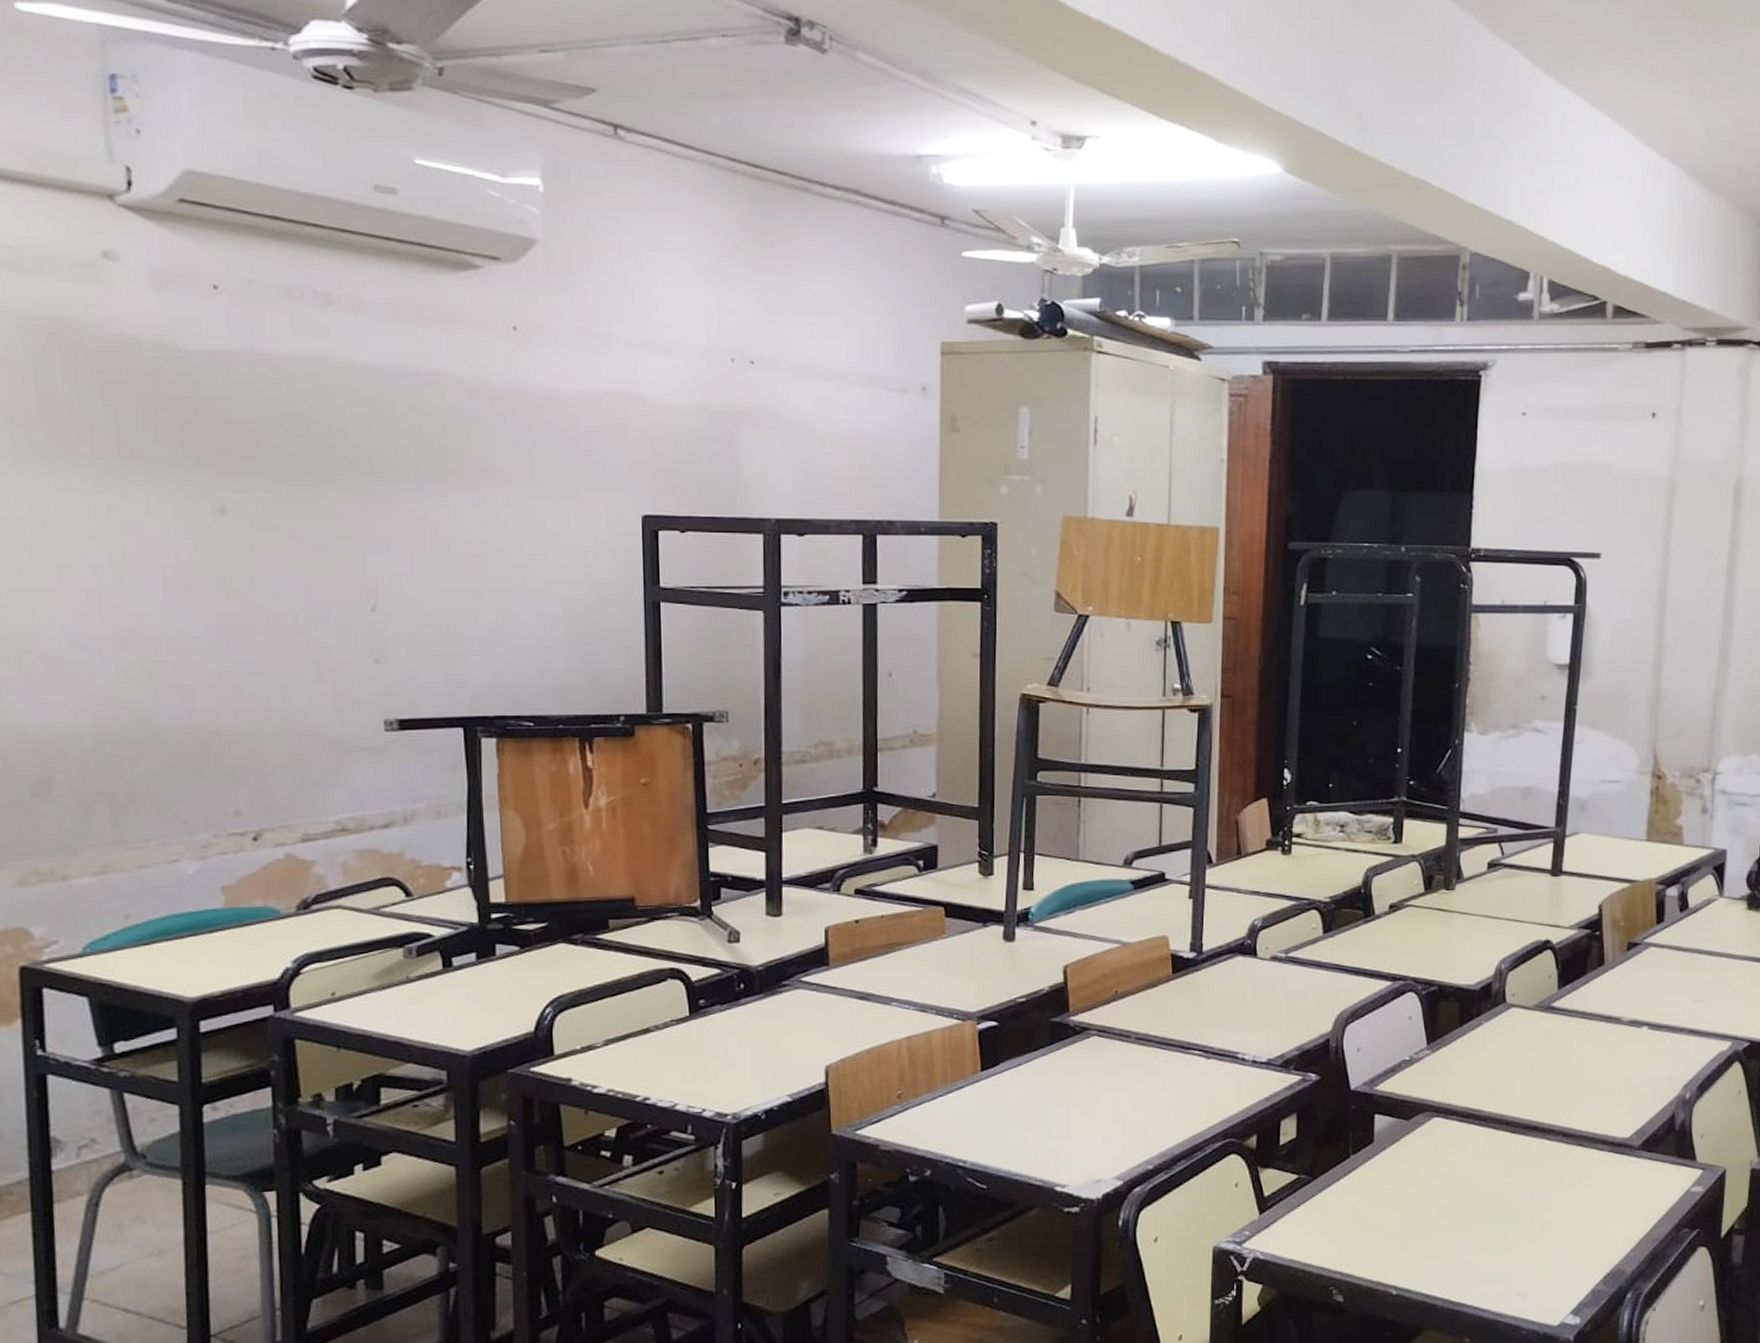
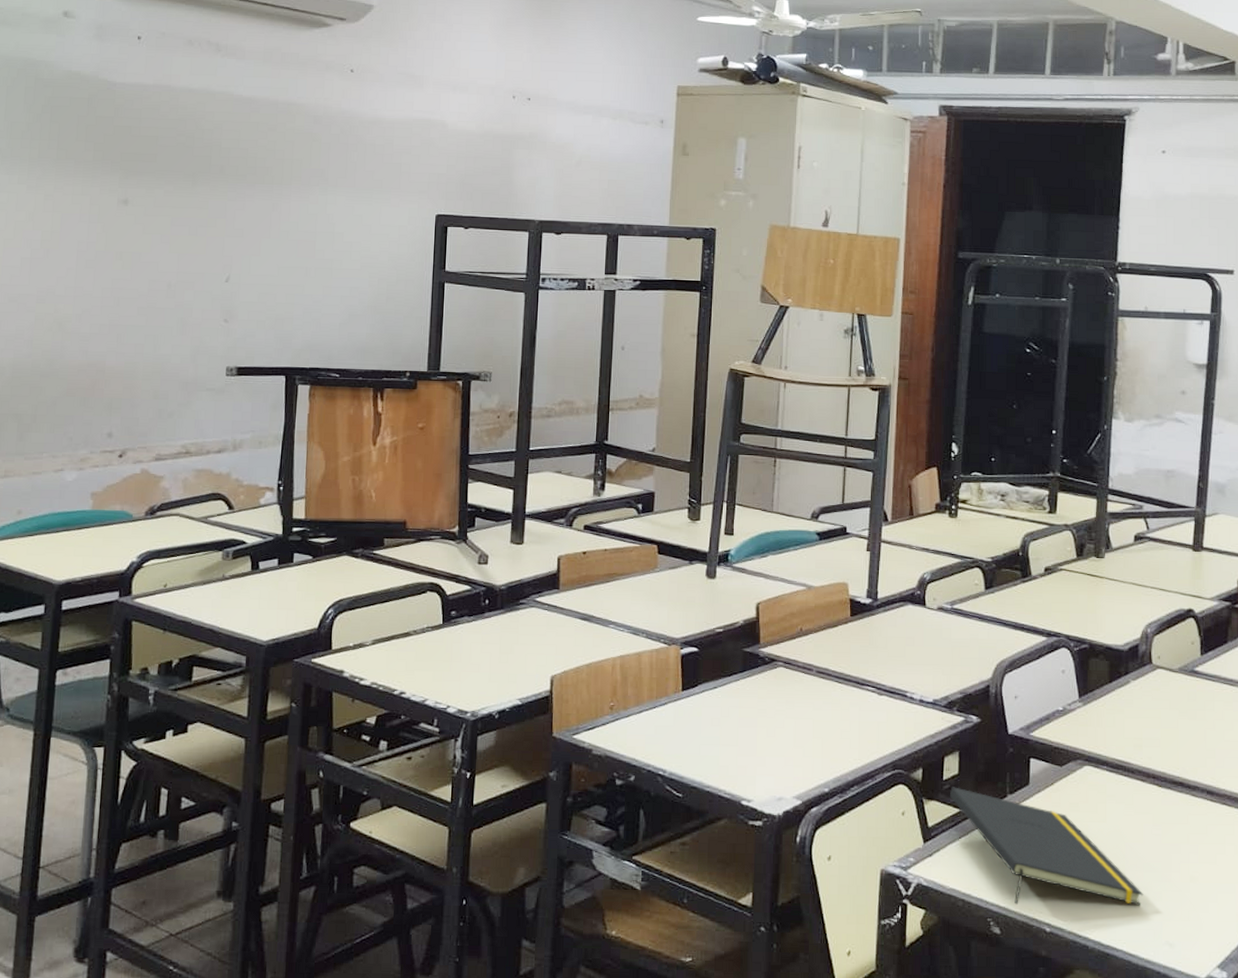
notepad: none [1286,1151,1495,1270] -> present [949,787,1144,905]

